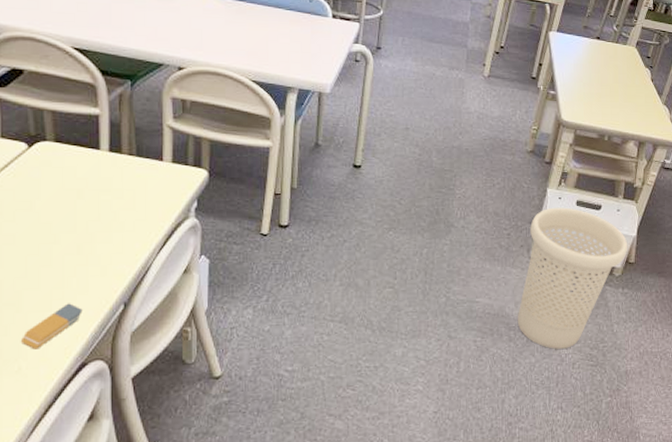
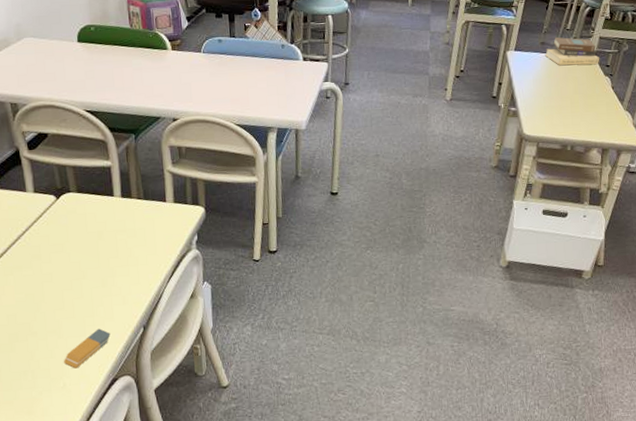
trash bin: present [517,207,628,349] -> none [491,217,596,351]
books: none [587,22,641,55] -> present [545,37,600,66]

